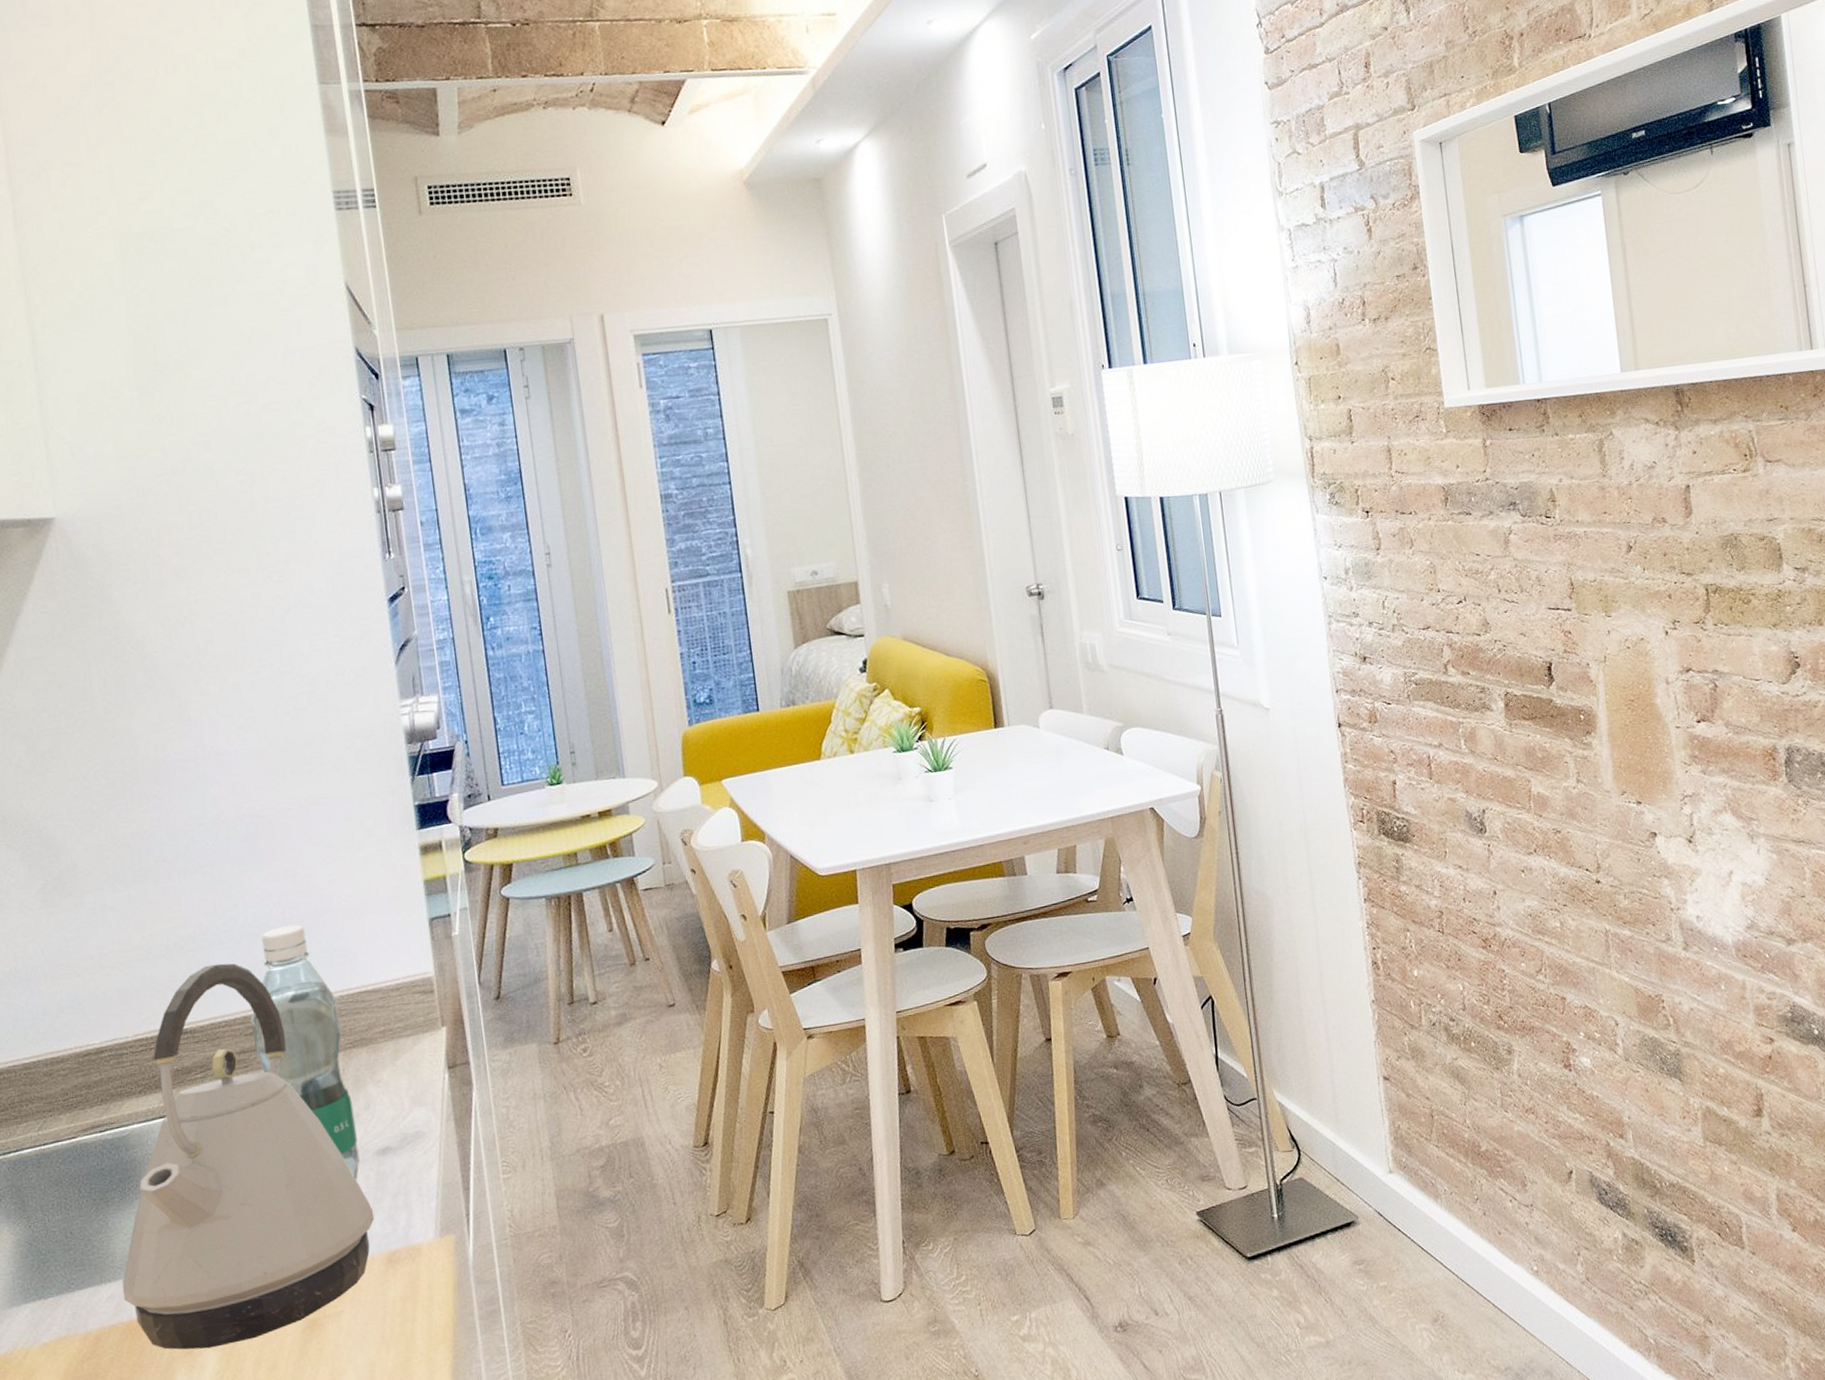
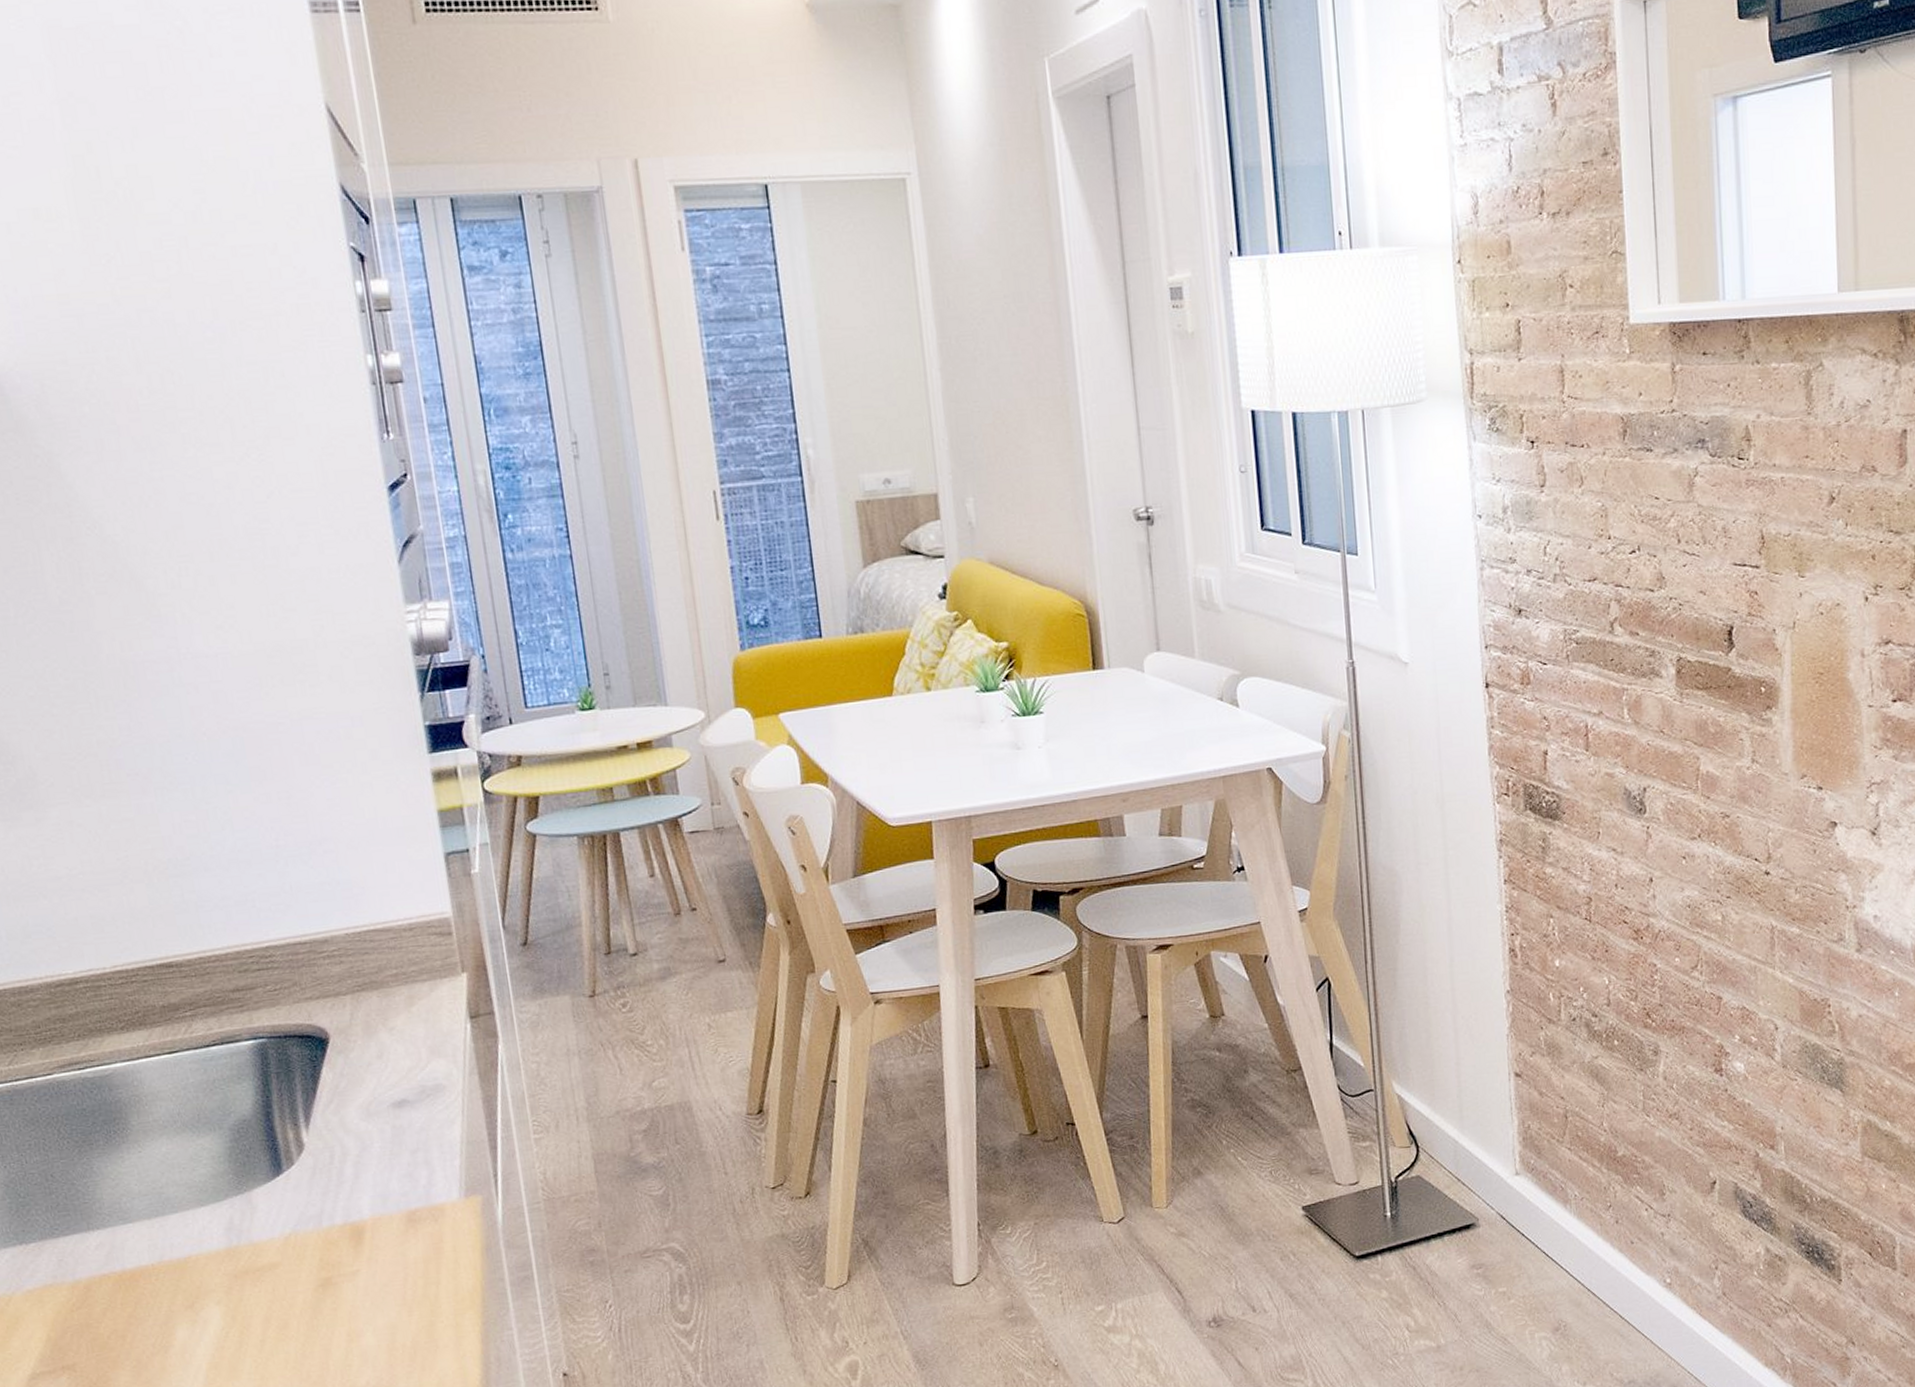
kettle: present [122,963,375,1350] -> none [112,892,392,1304]
bottle: present [250,924,360,1181] -> none [244,852,373,1135]

